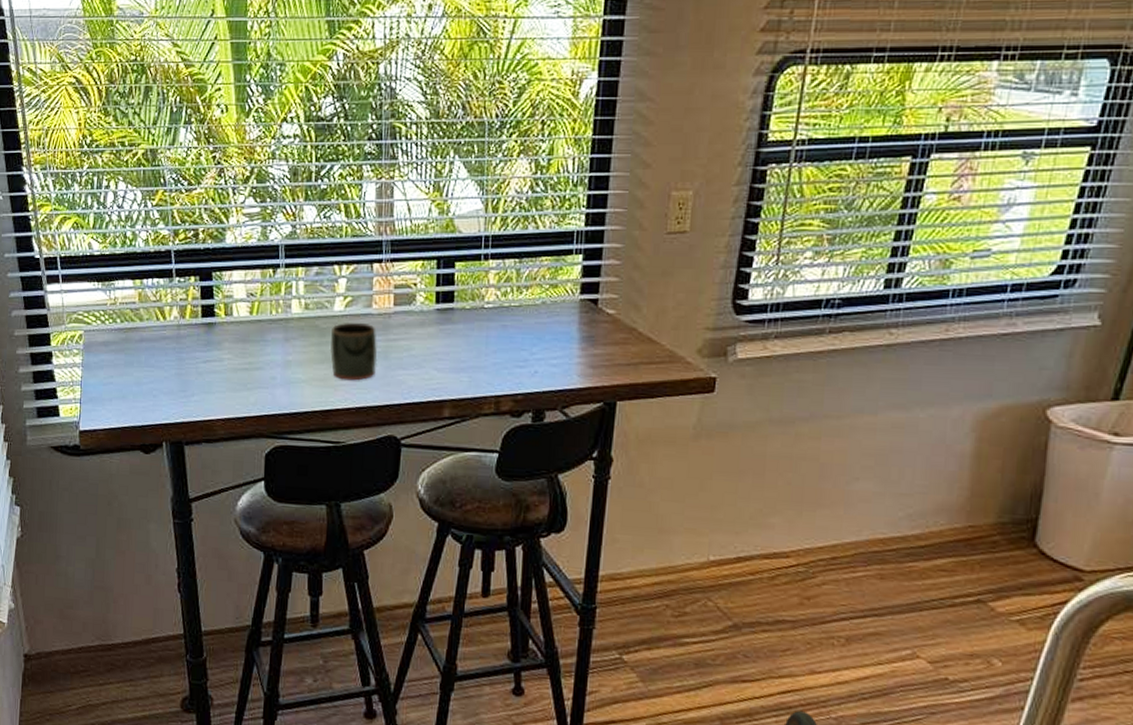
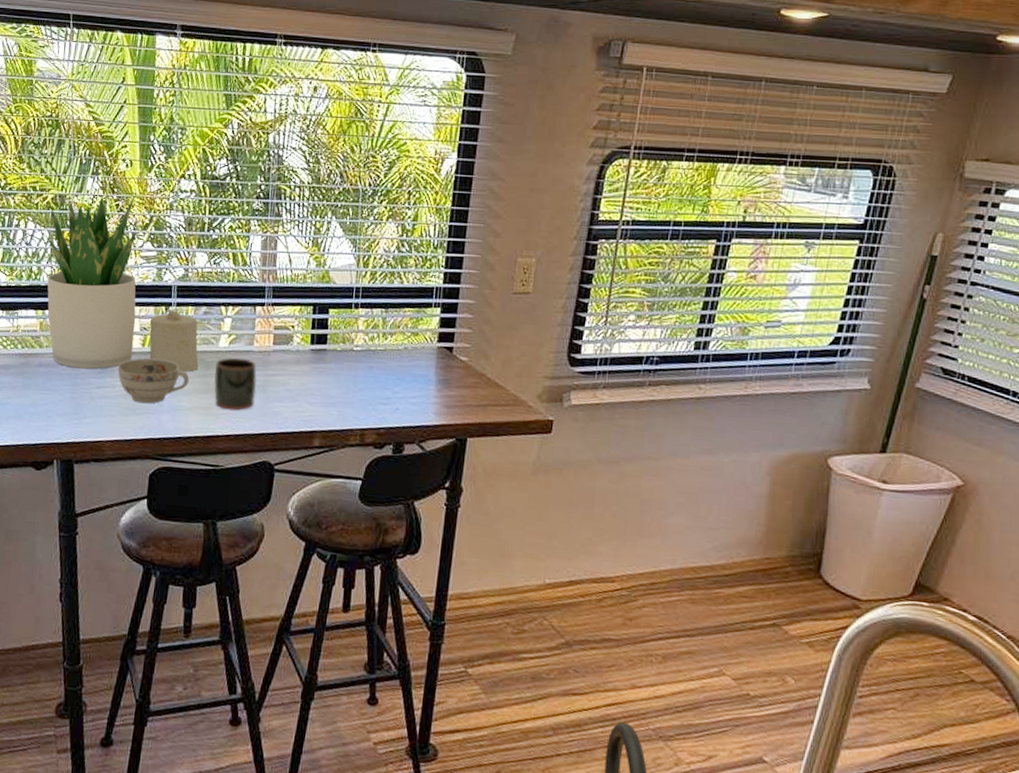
planter: none [138,141,242,343] -> present [45,191,137,370]
teacup: none [224,327,303,378] -> present [117,358,189,404]
candle: none [257,271,313,341] -> present [149,308,199,373]

